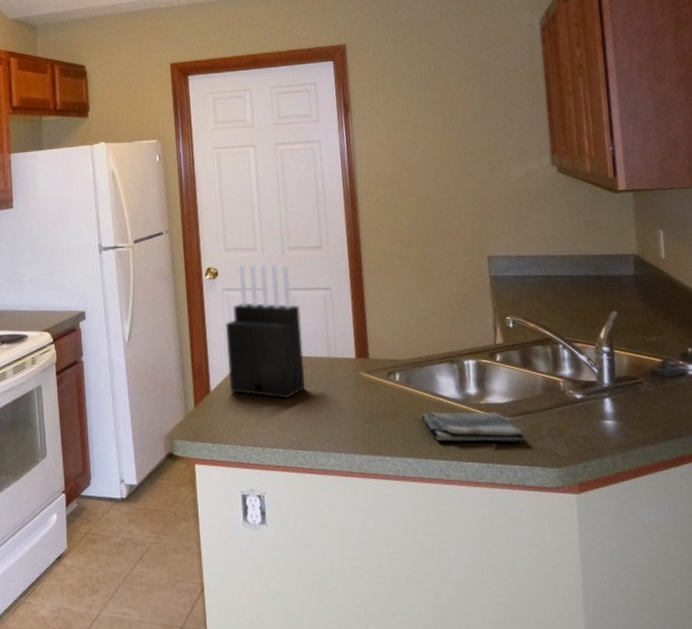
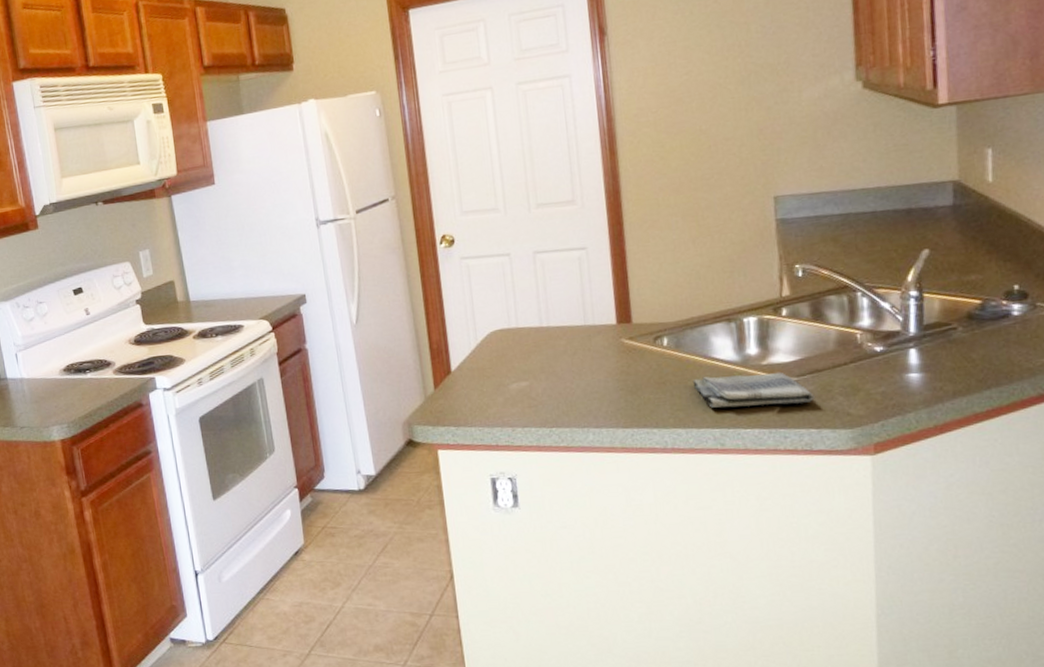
knife block: present [226,264,305,399] -> none [466,224,559,375]

